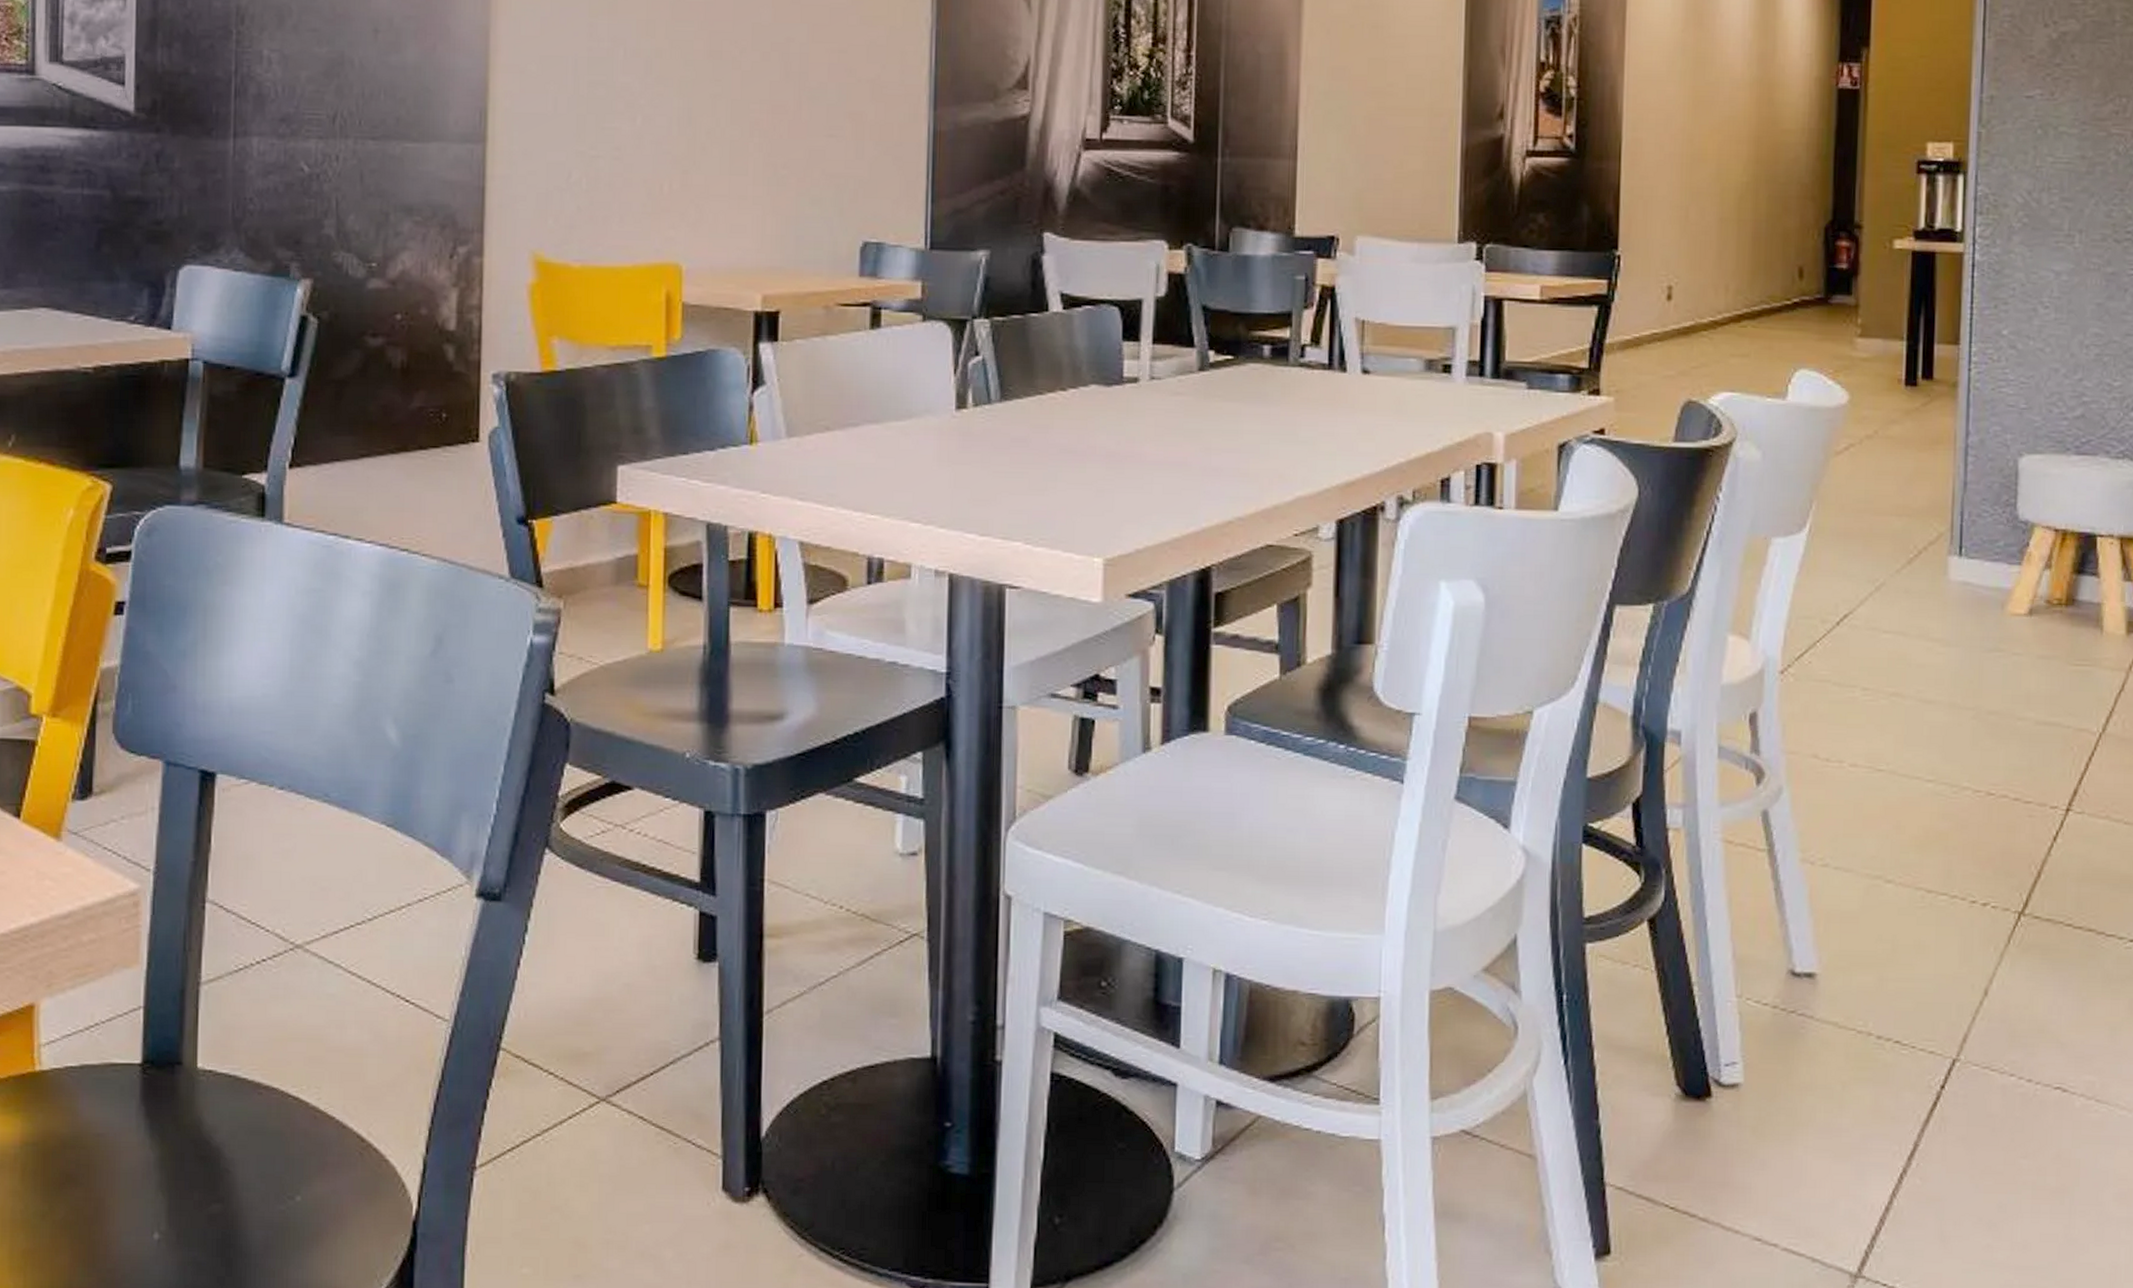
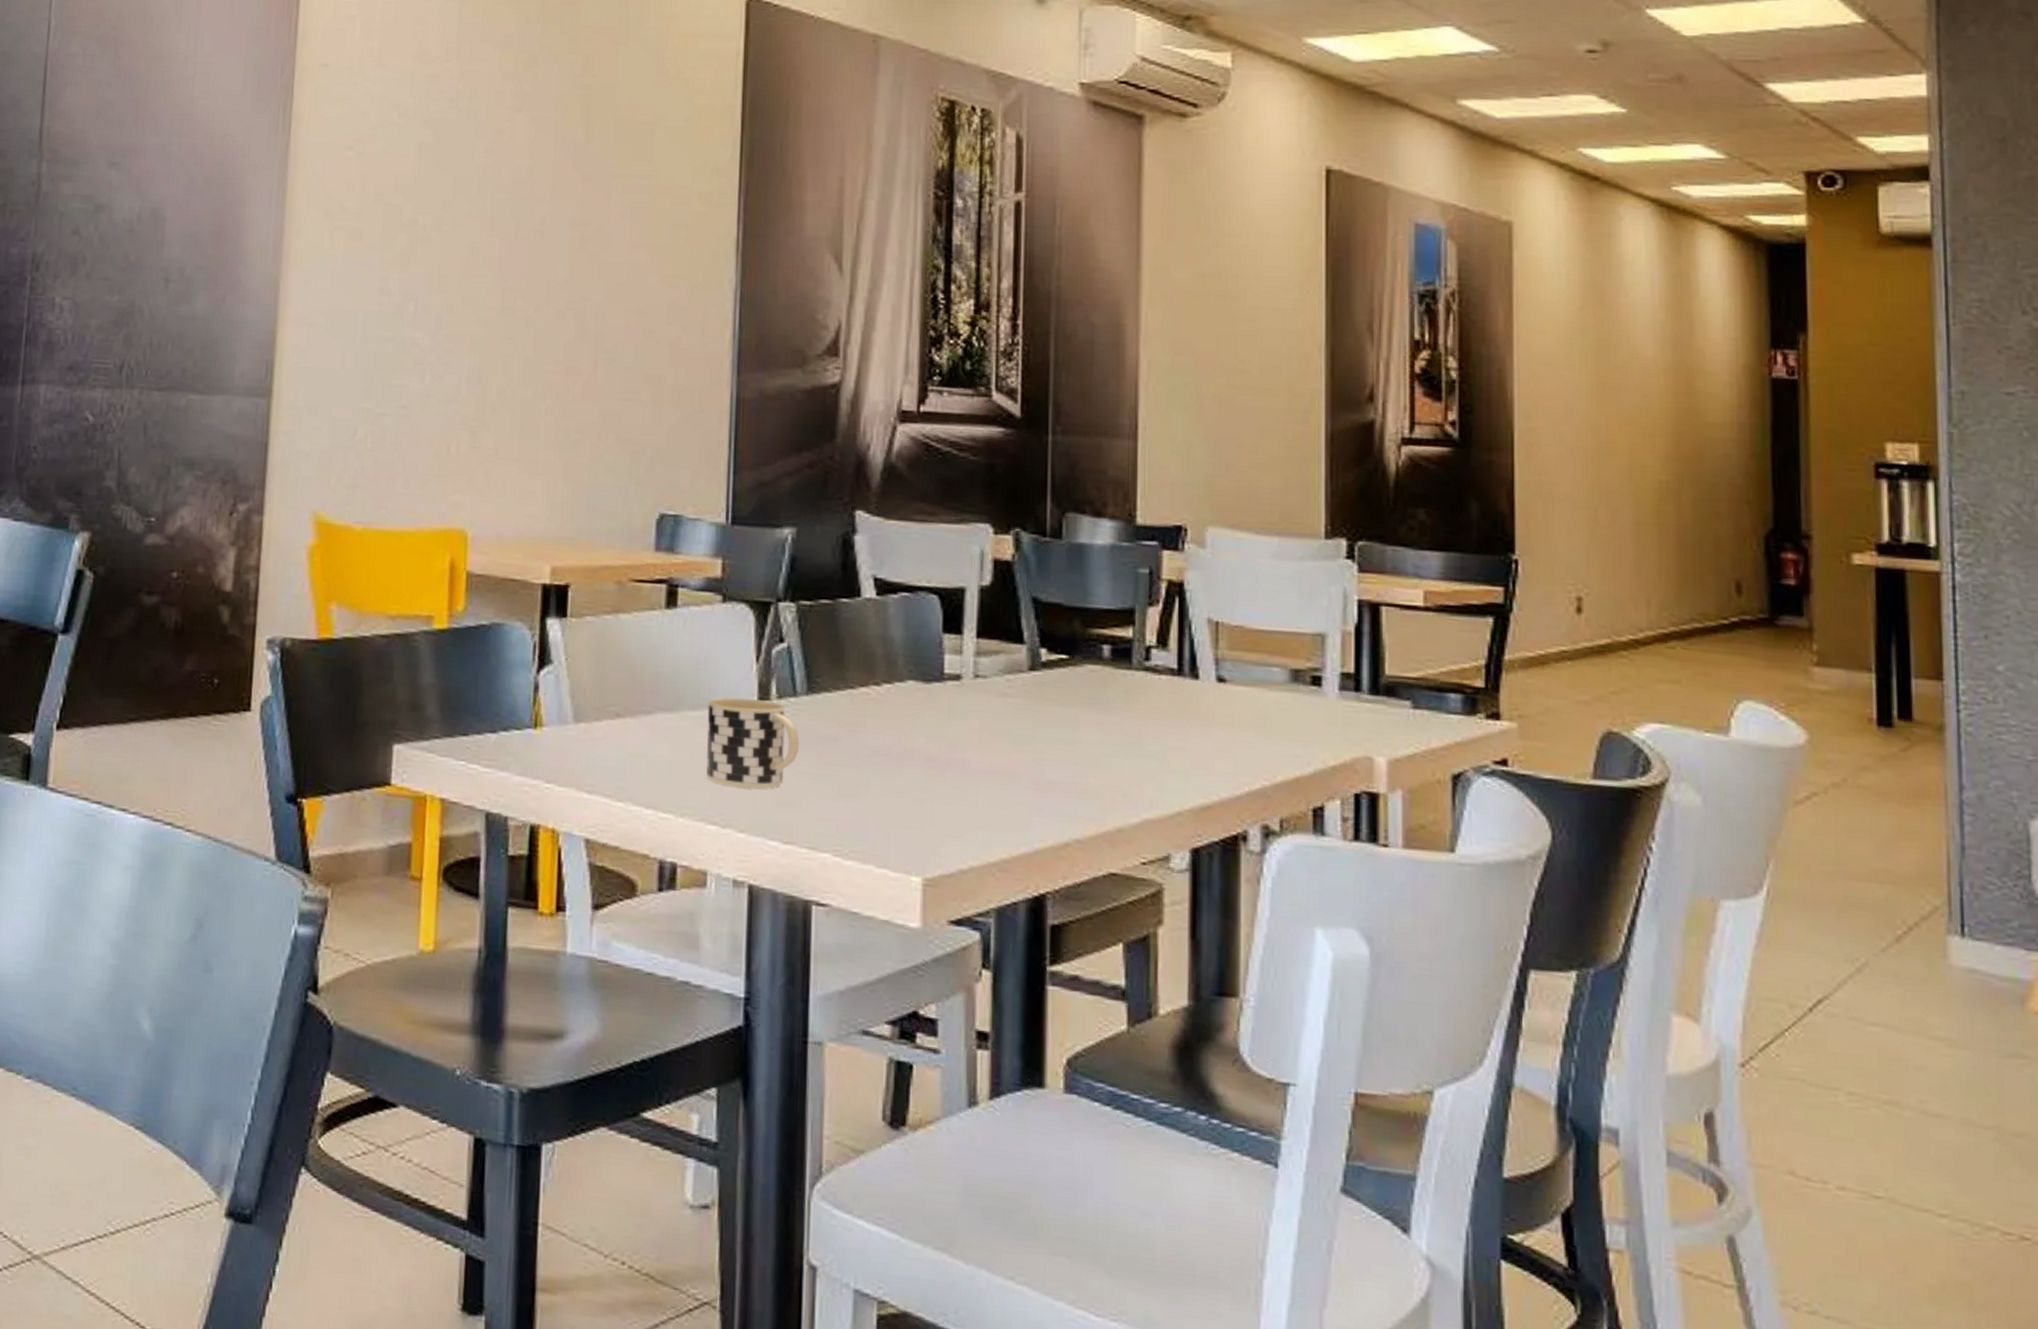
cup: none [908,408,993,488] -> present [705,697,799,789]

